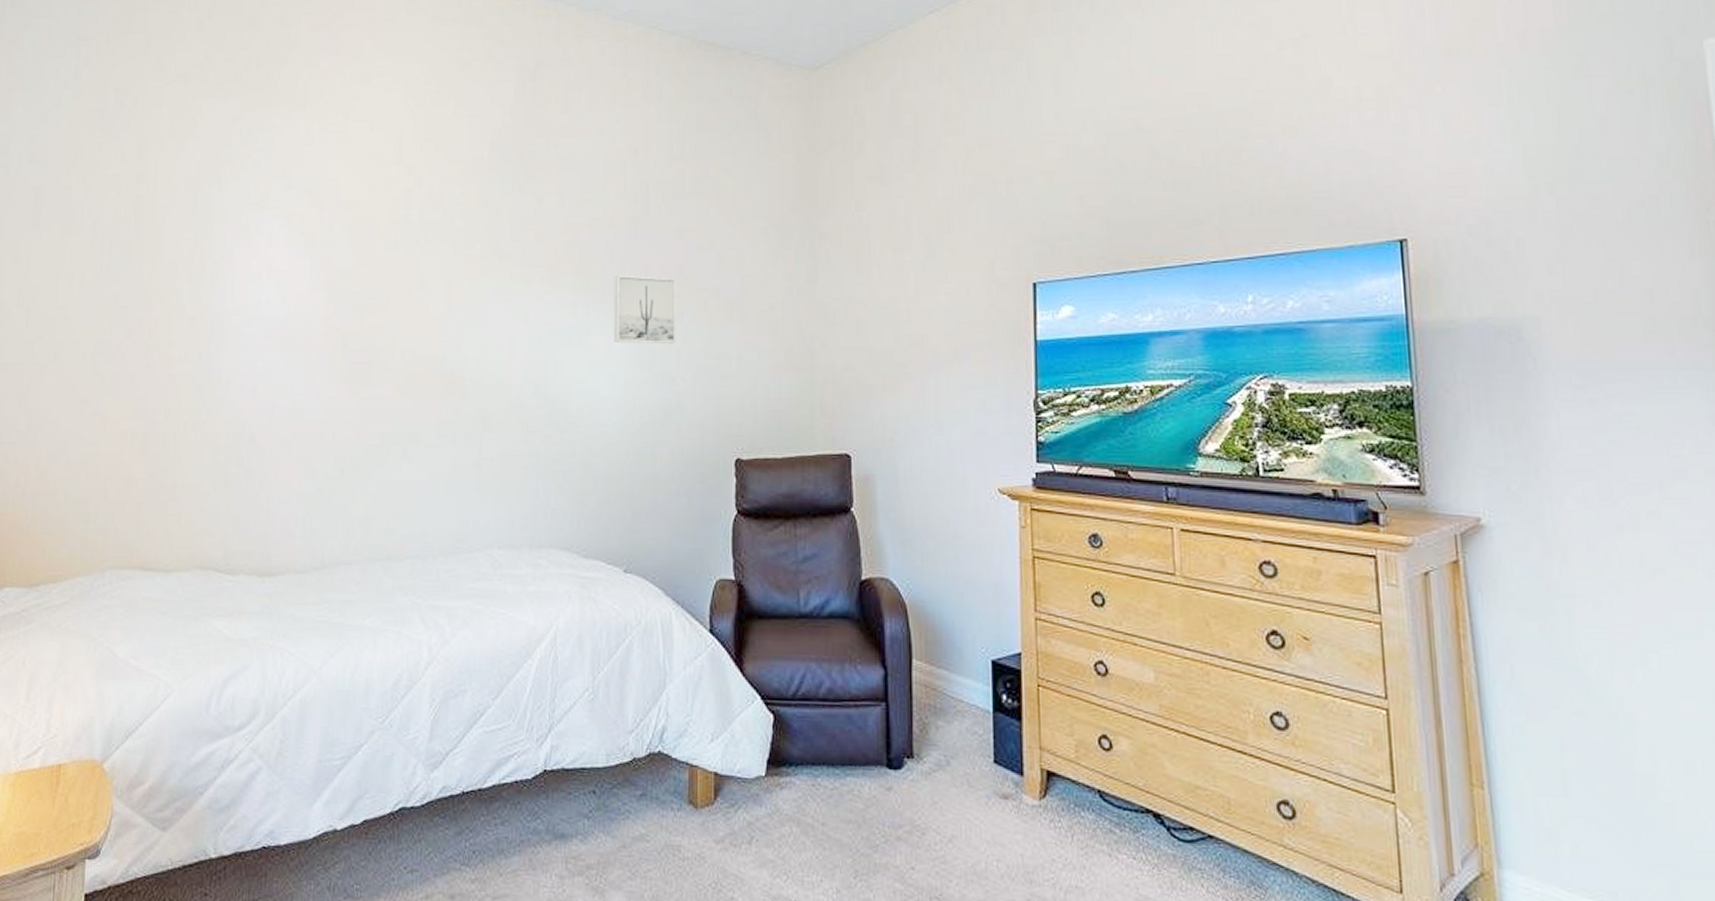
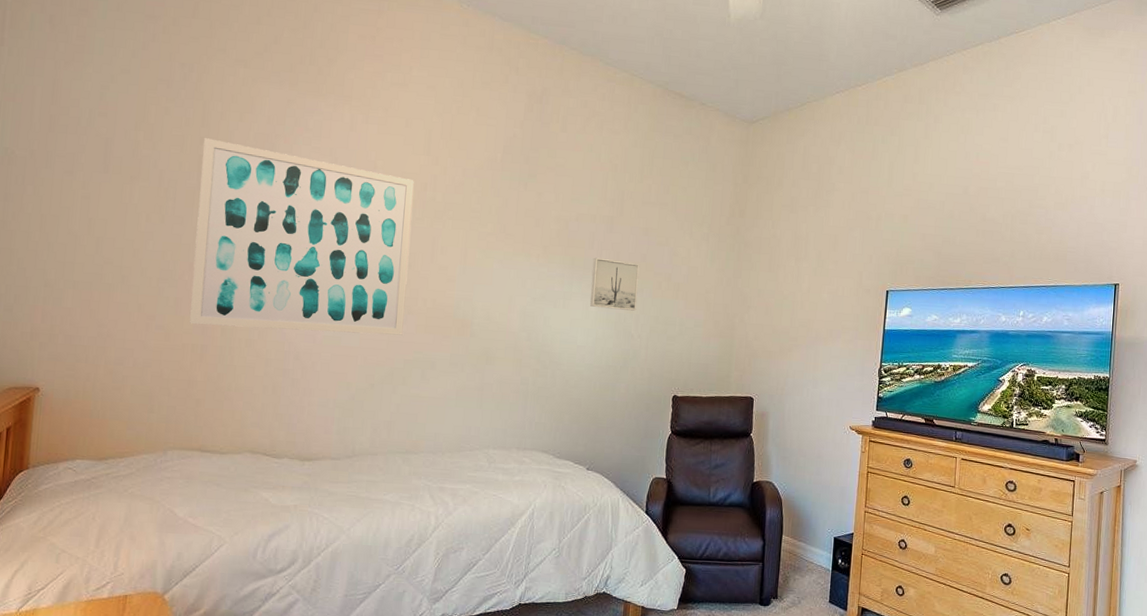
wall art: none [128,174,384,407] -> present [190,138,414,336]

